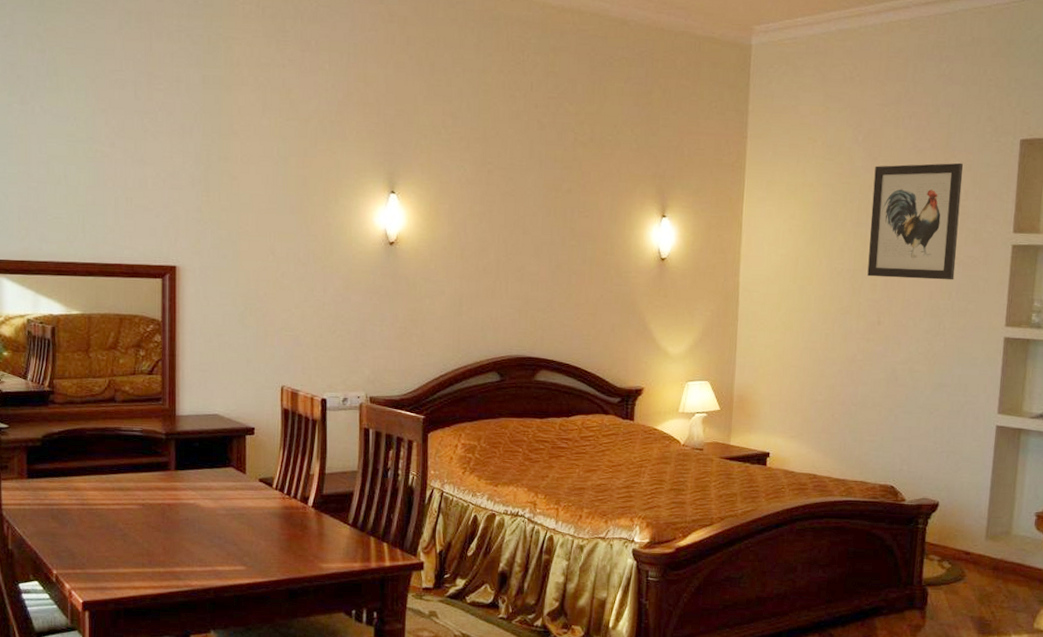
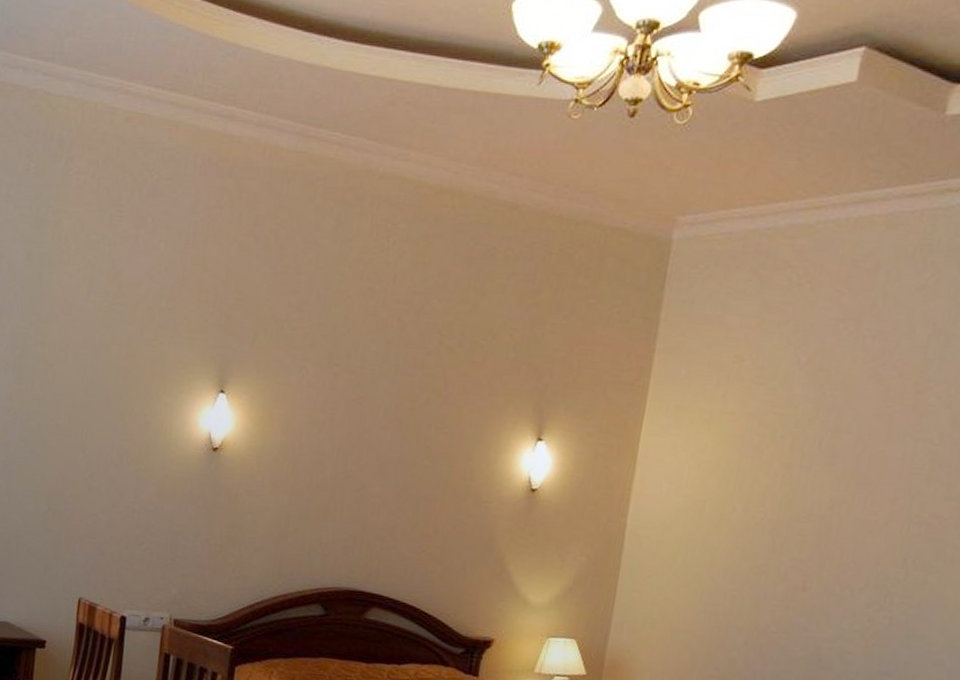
wall art: present [867,162,964,280] -> none [794,394,941,544]

